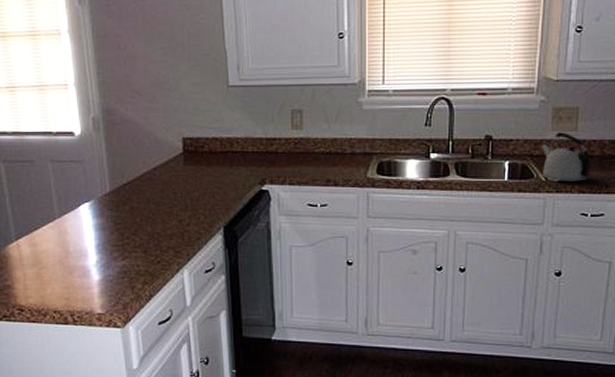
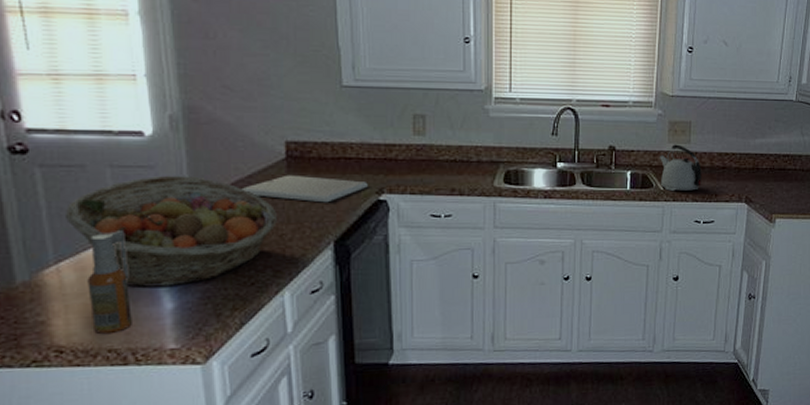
fruit basket: none [22,168,177,261] -> present [66,175,277,288]
spray bottle: none [38,215,70,297] -> present [87,231,132,334]
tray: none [148,167,252,192] -> present [241,174,368,203]

